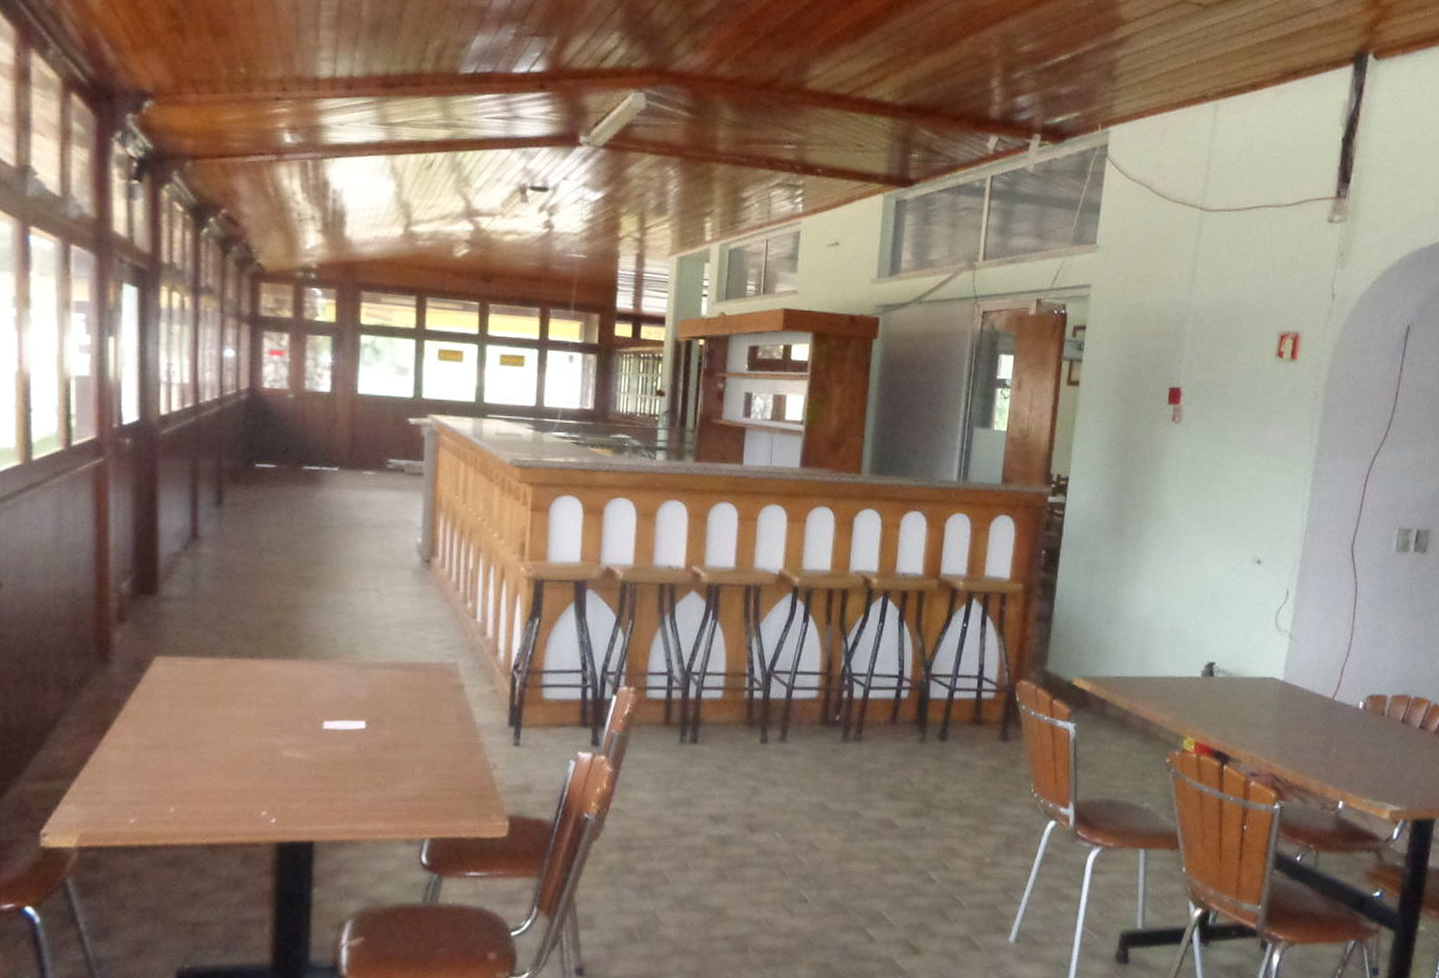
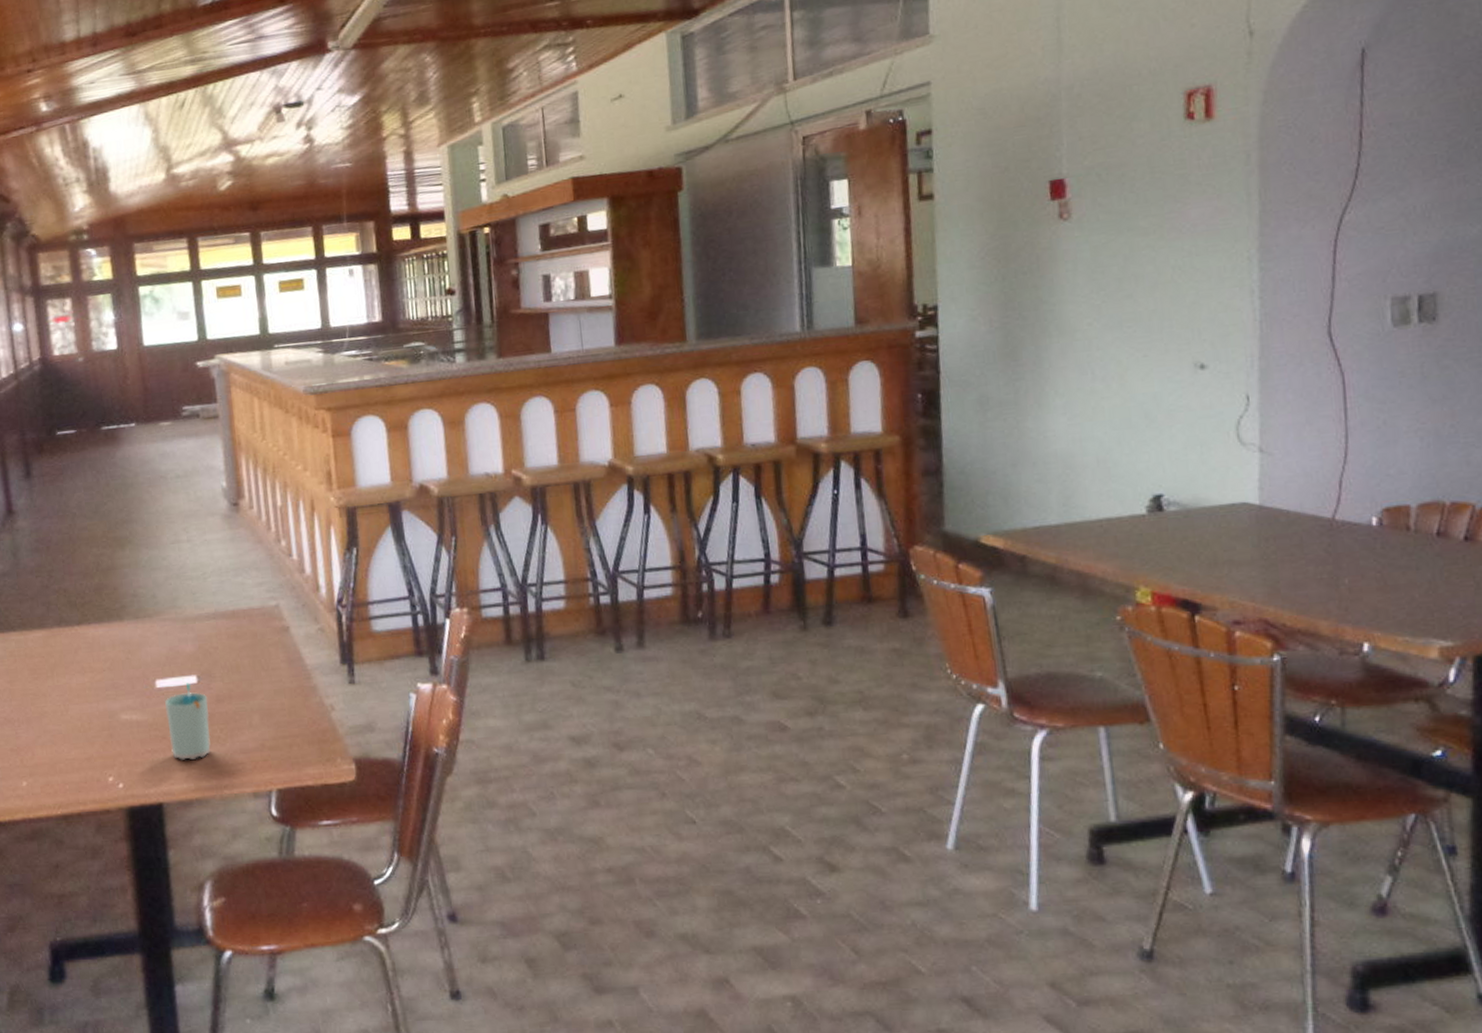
cup: none [329,727,374,802] -> present [165,683,211,760]

